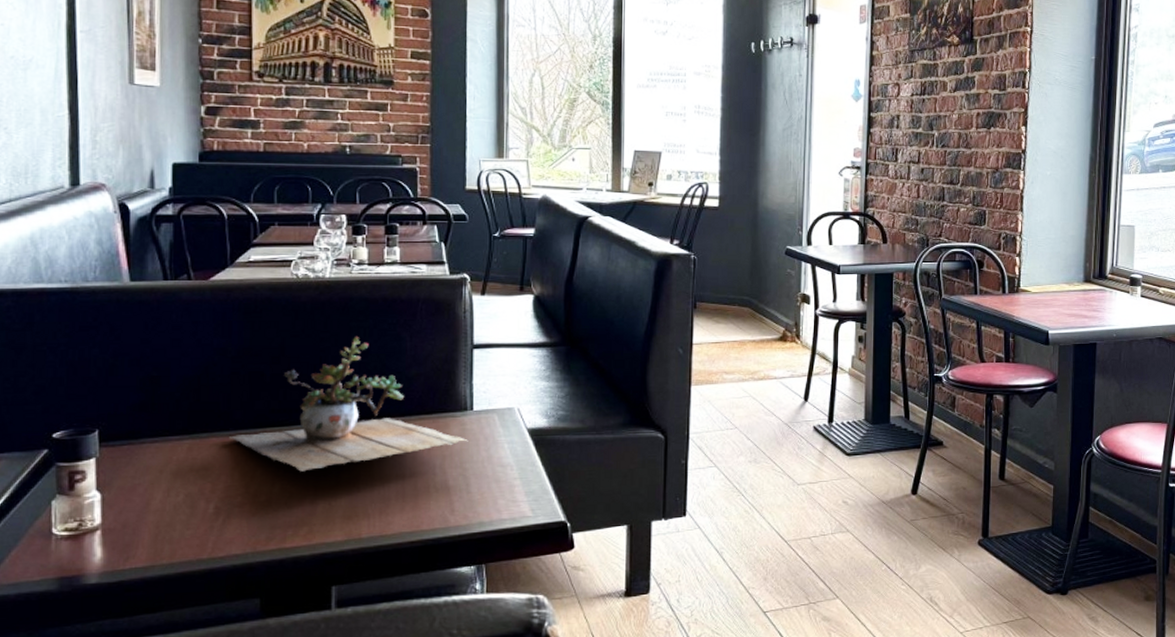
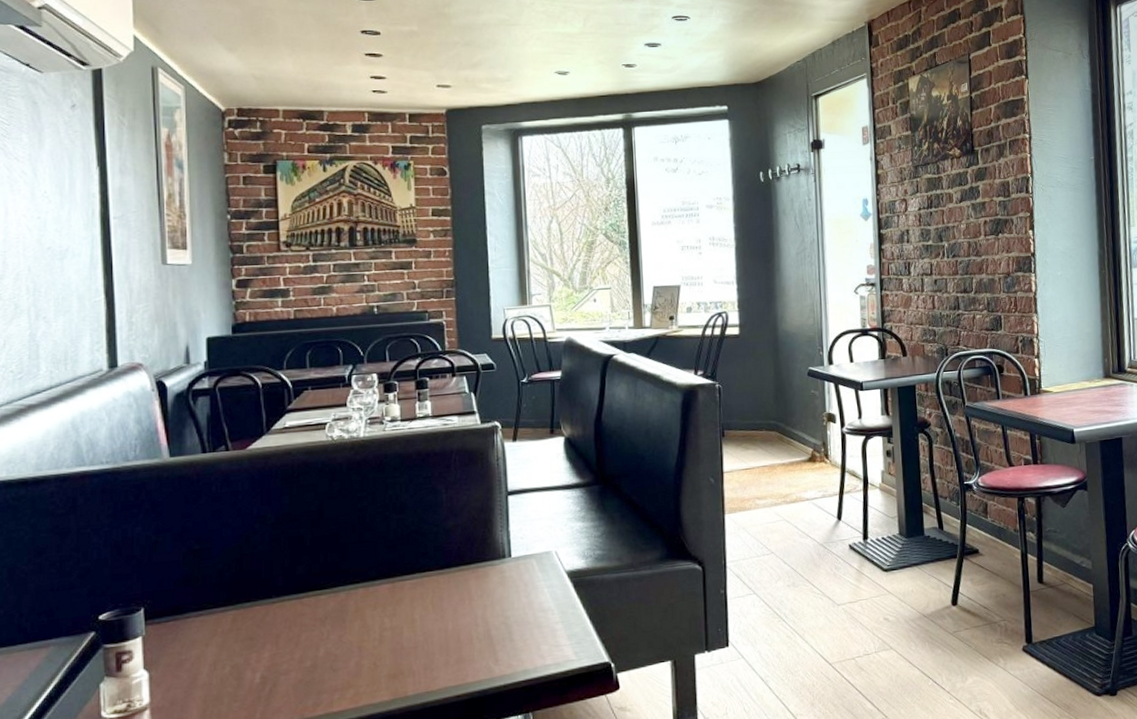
succulent plant: present [229,336,468,472] -> none [272,492,508,634]

